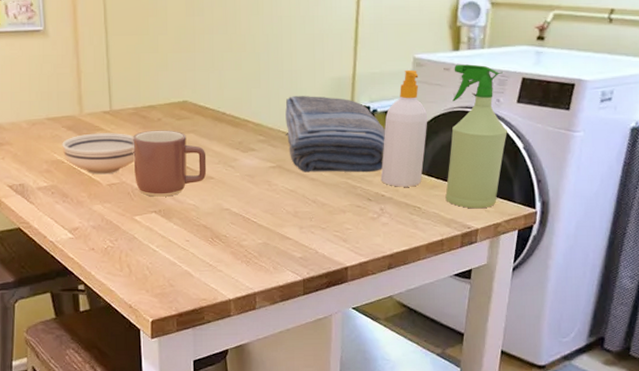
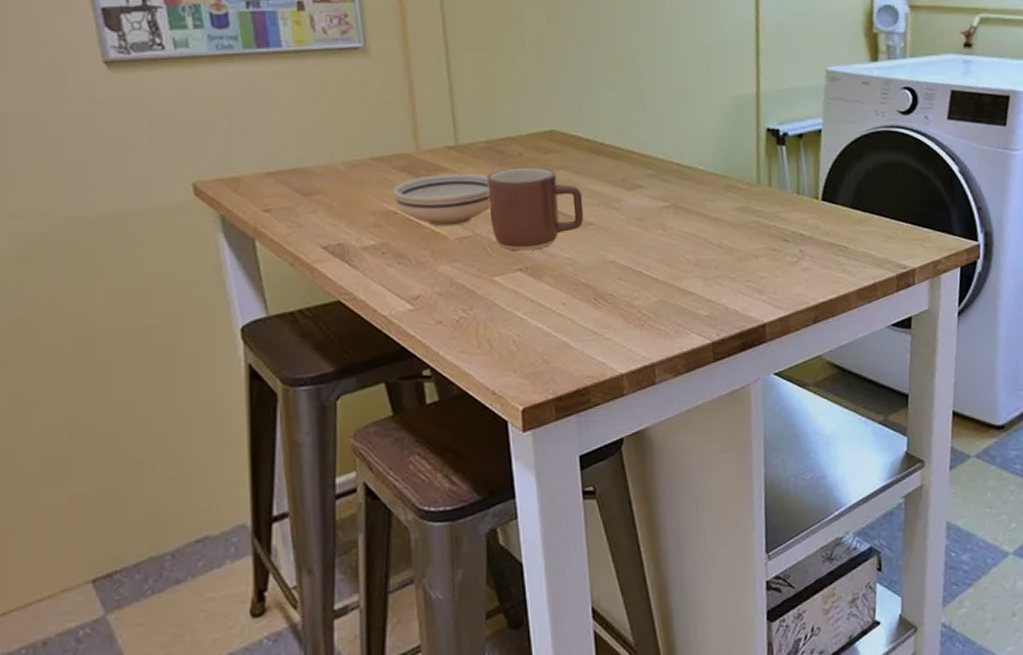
towel: present [285,96,386,173] -> none [677,119,800,212]
soap bottle: present [380,69,428,187] -> none [797,84,848,224]
spray bottle: present [445,64,507,209] -> none [873,76,940,245]

